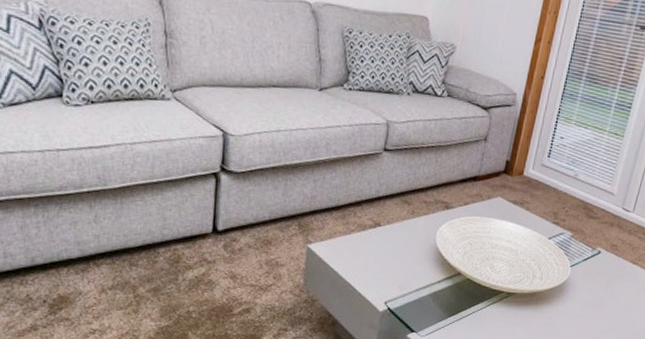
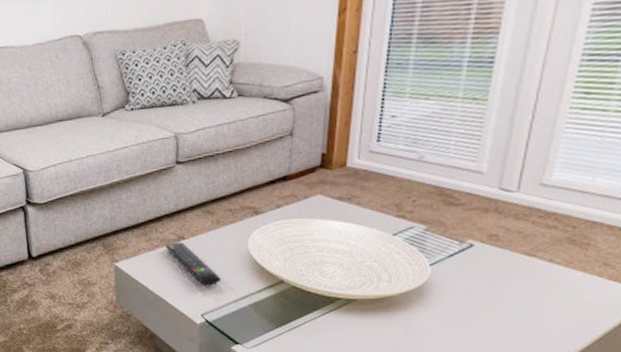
remote control: none [361,228,409,274] -> present [166,242,222,286]

